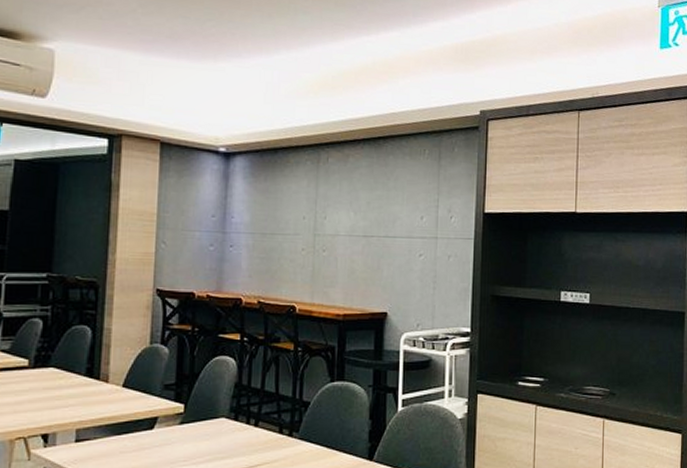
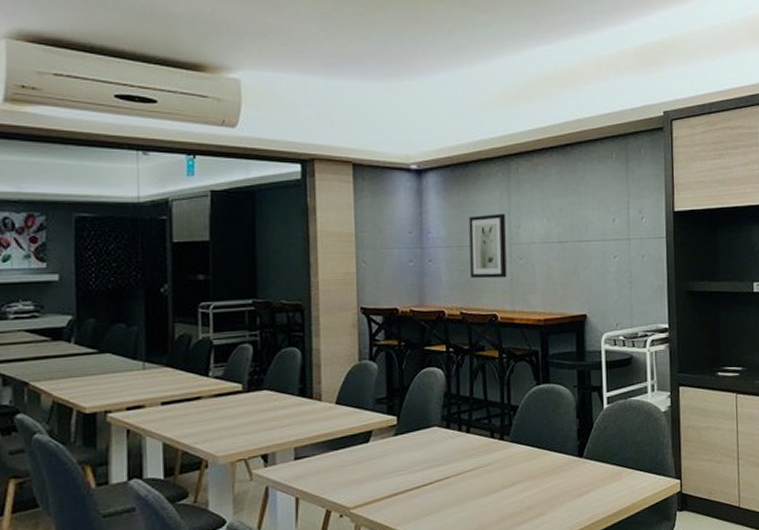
wall art: none [272,202,312,269] -> present [469,213,507,279]

